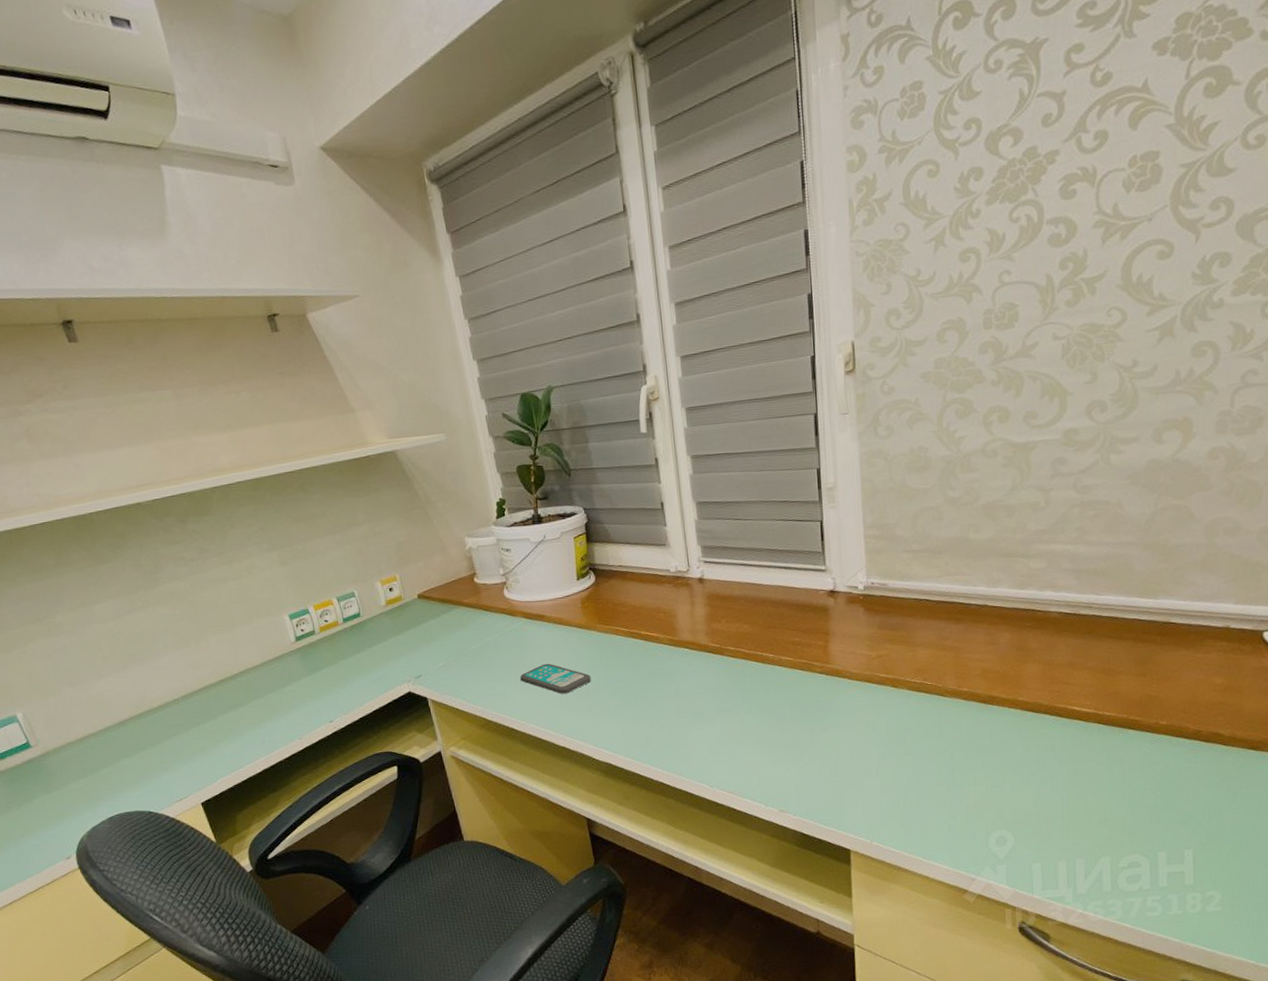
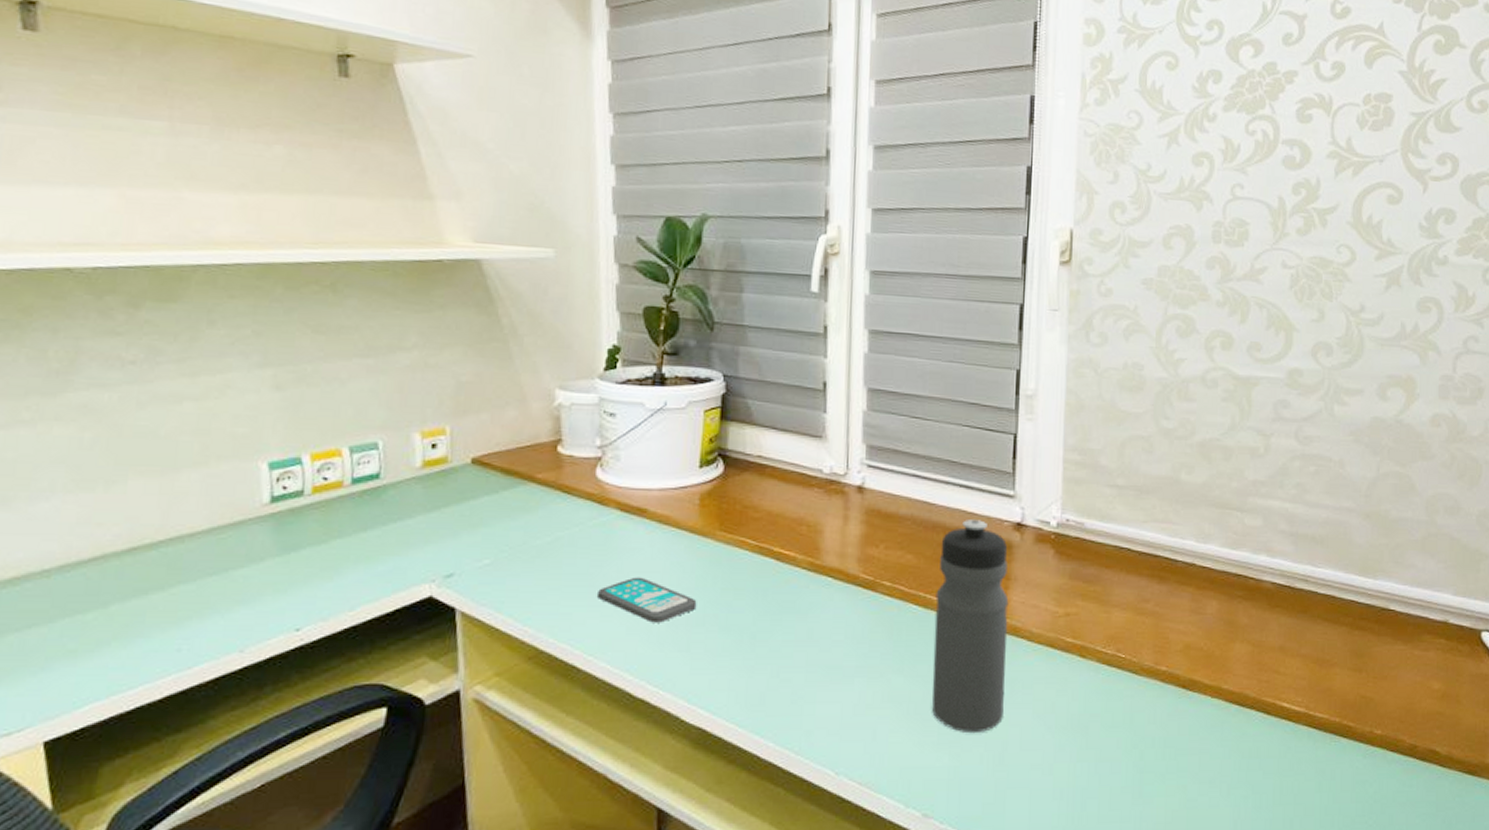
water bottle: none [770,592,835,751] -> present [932,520,1009,734]

